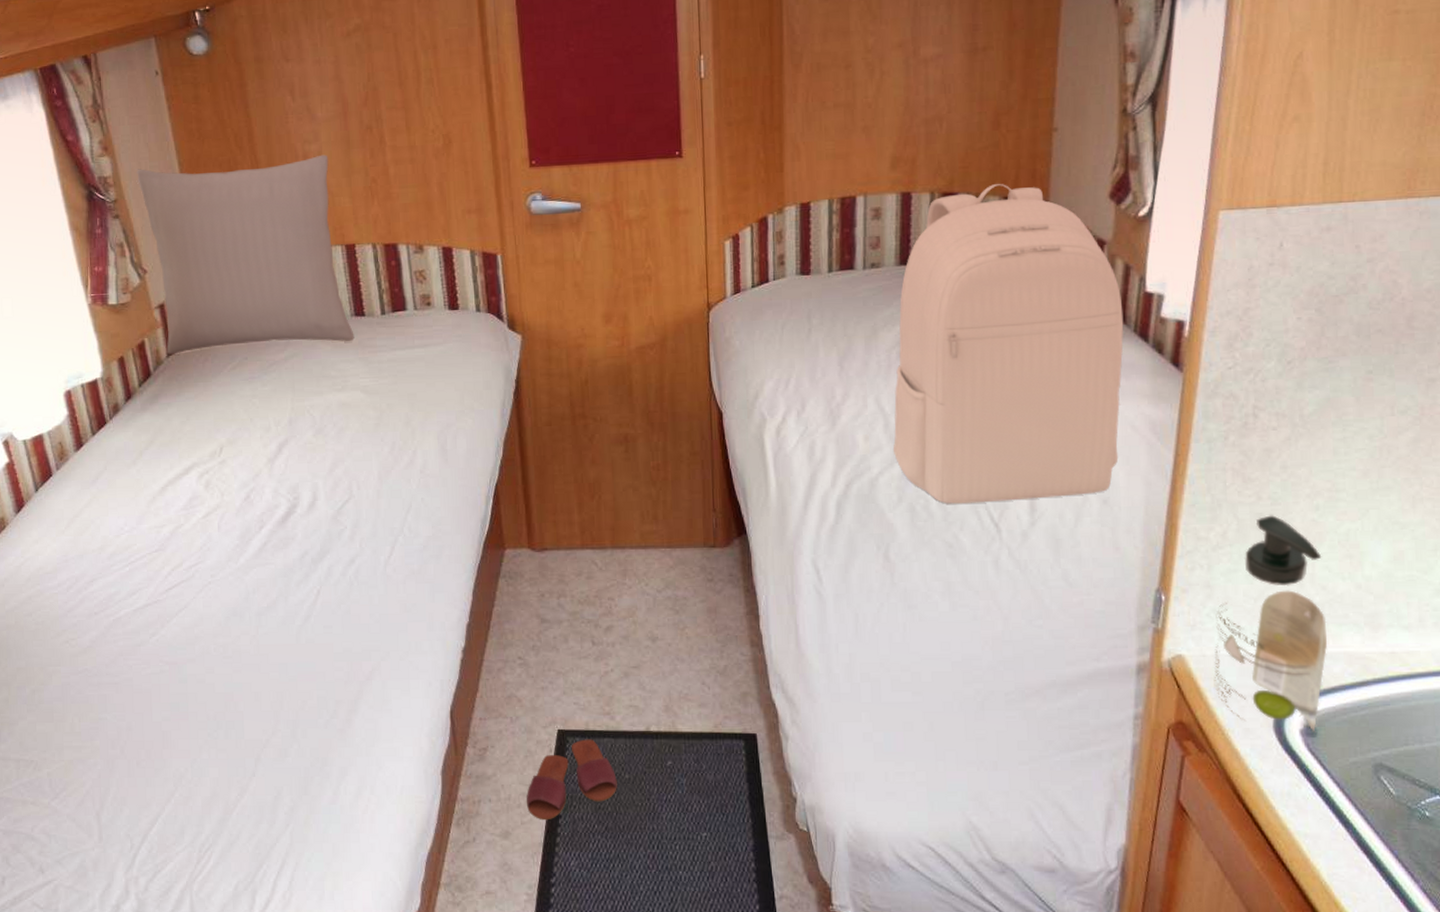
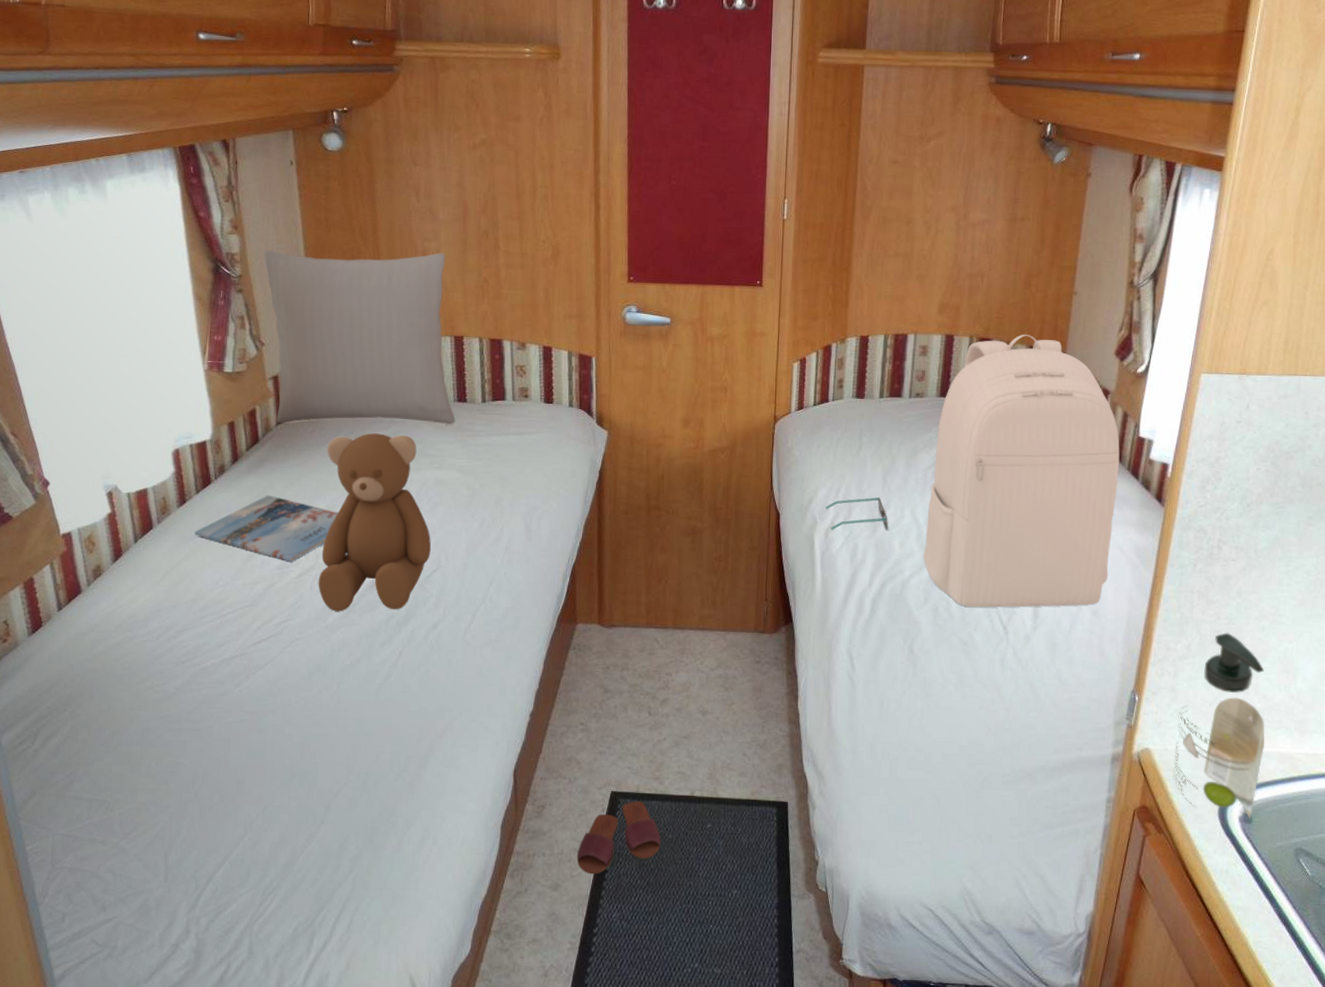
magazine: none [95,432,240,501] -> present [195,495,338,562]
teddy bear: none [222,357,341,551] -> present [318,433,431,612]
glasses: none [774,386,849,428] -> present [825,497,888,531]

